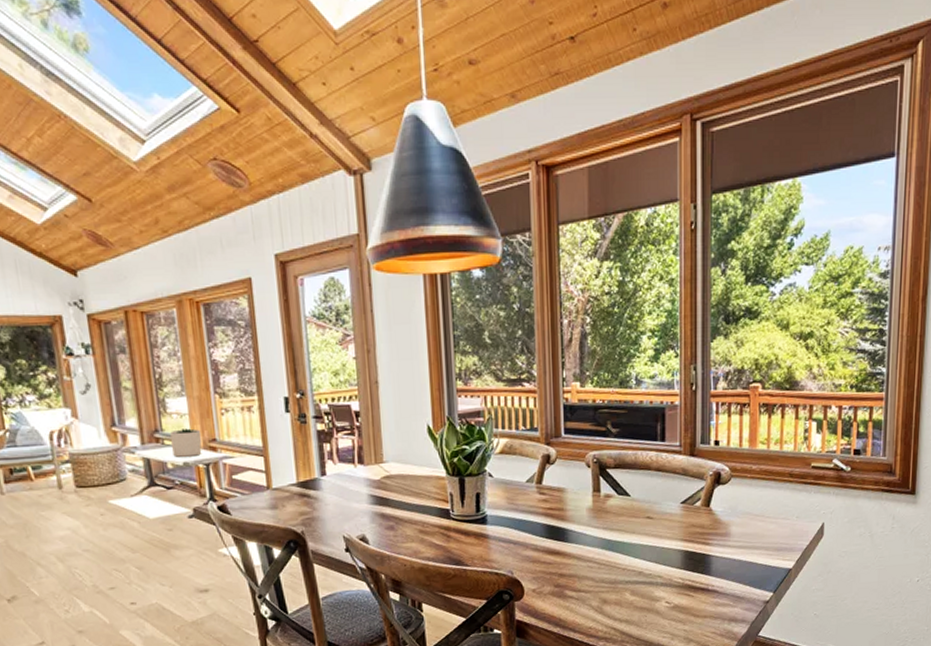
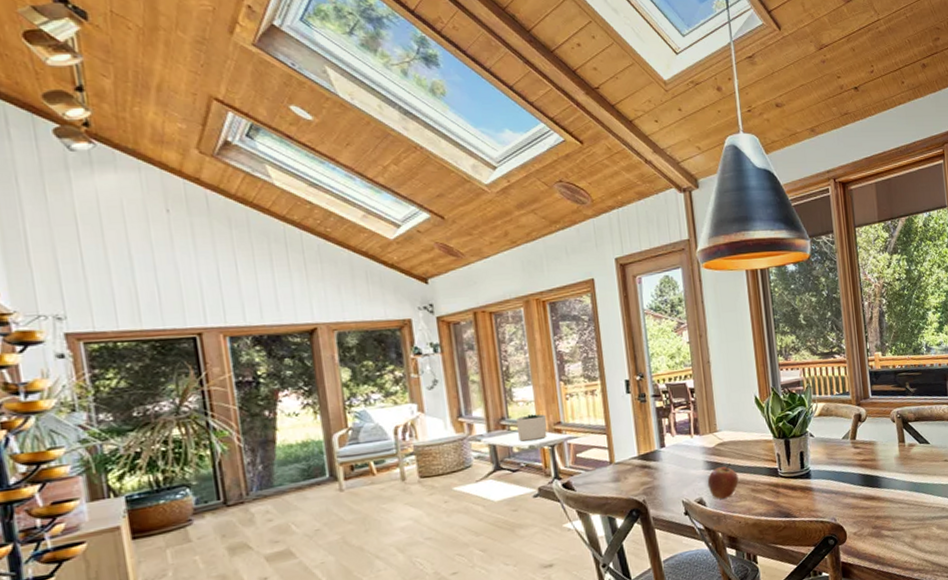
fruit: none [371,499,406,539] -> present [707,463,739,500]

